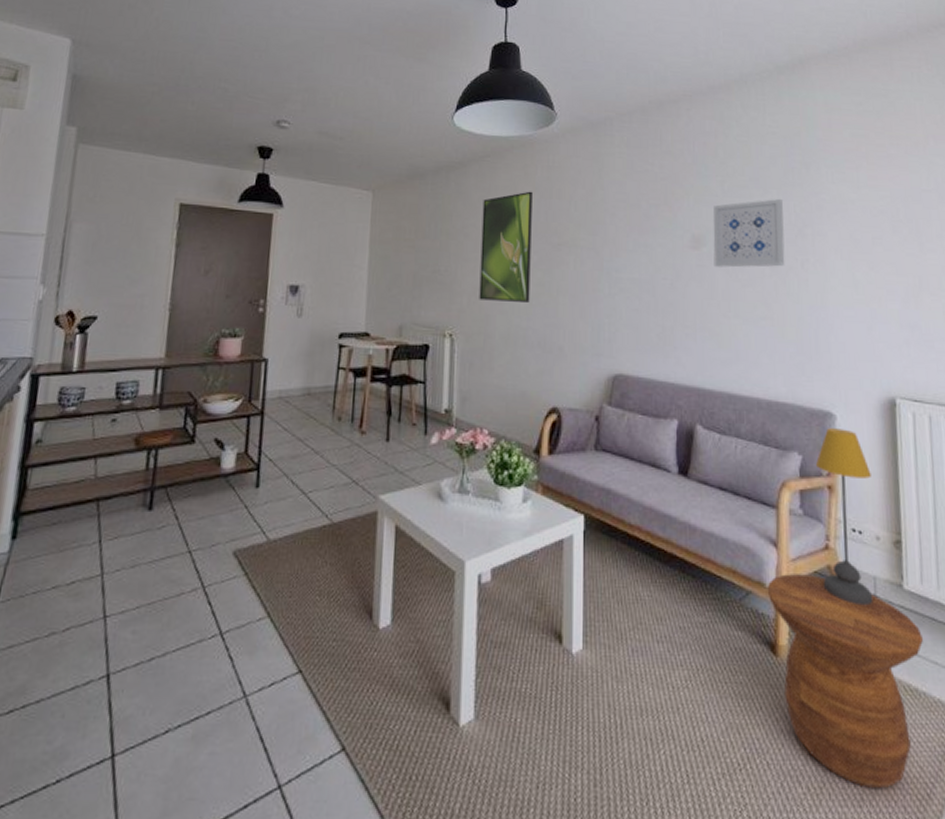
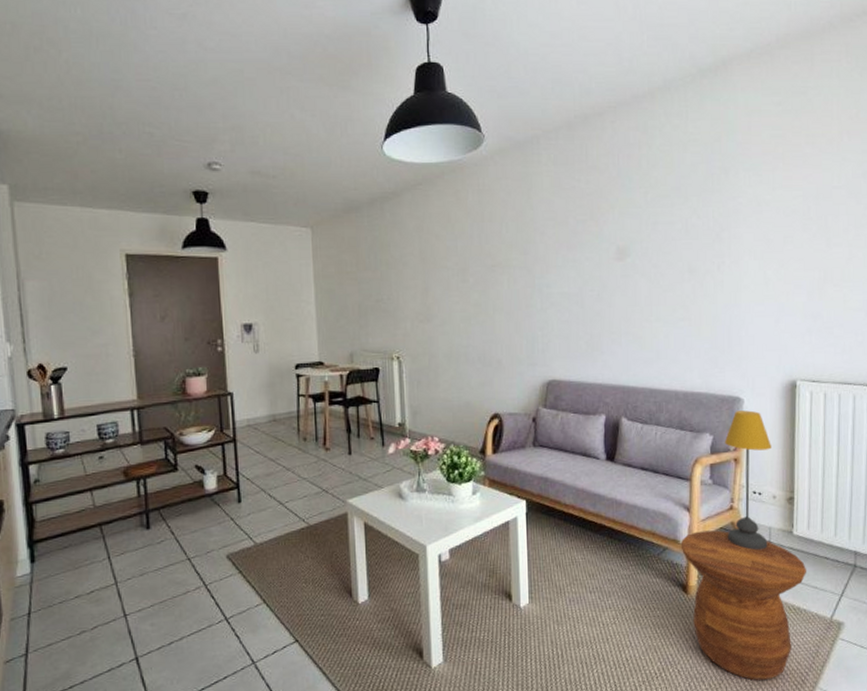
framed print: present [479,191,532,302] -> none [418,216,468,324]
wall art: present [713,198,785,268] -> none [636,205,703,276]

